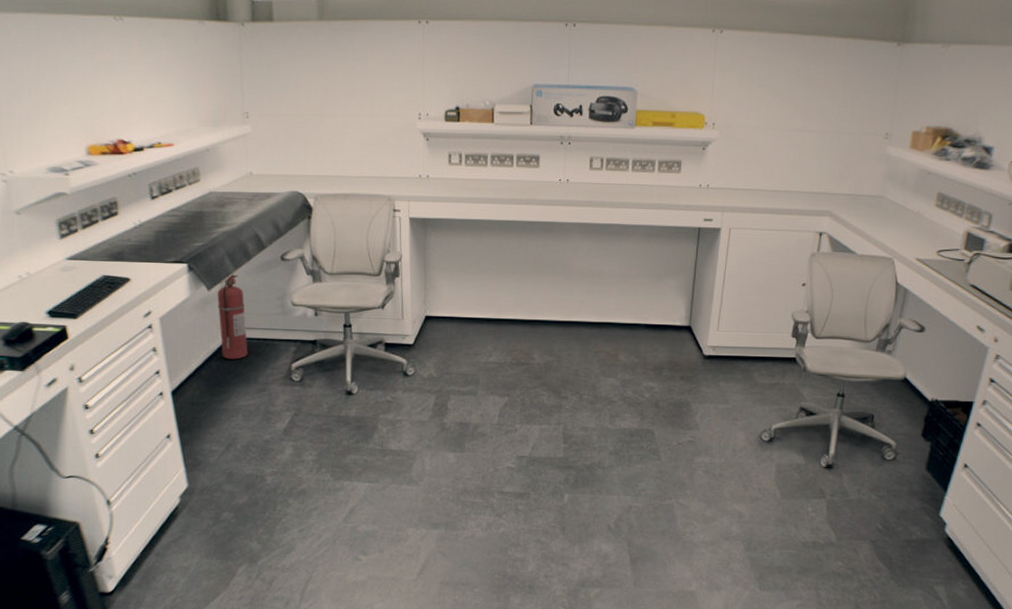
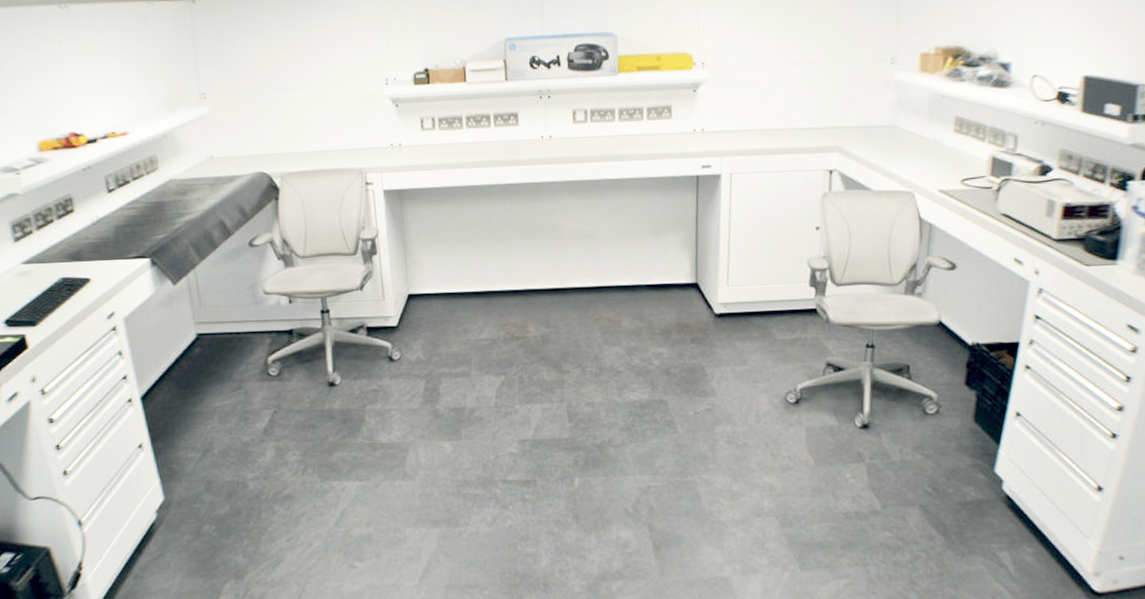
fire extinguisher: present [217,273,248,360] -> none [183,264,220,358]

